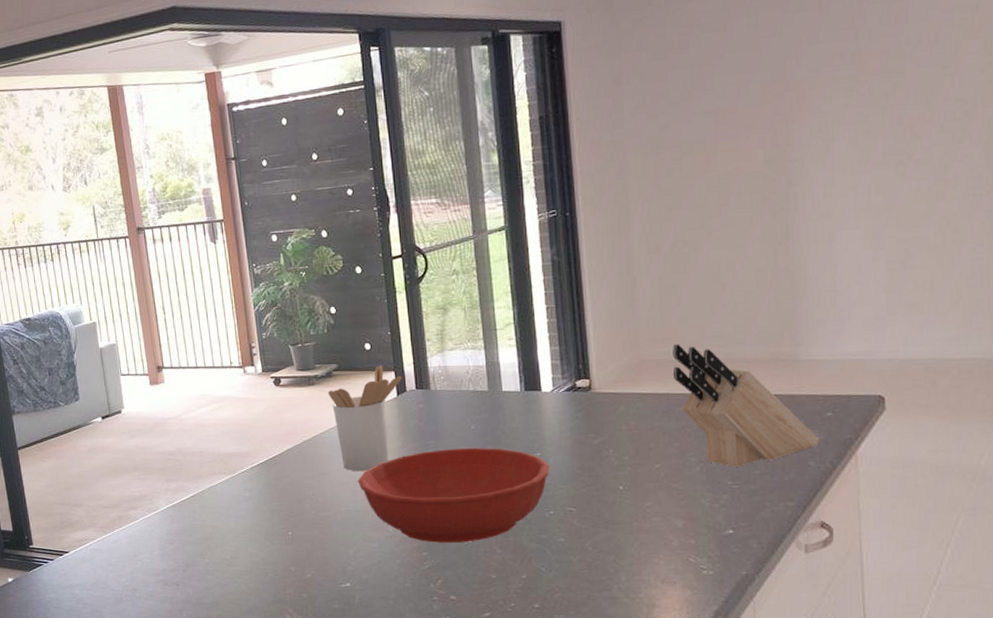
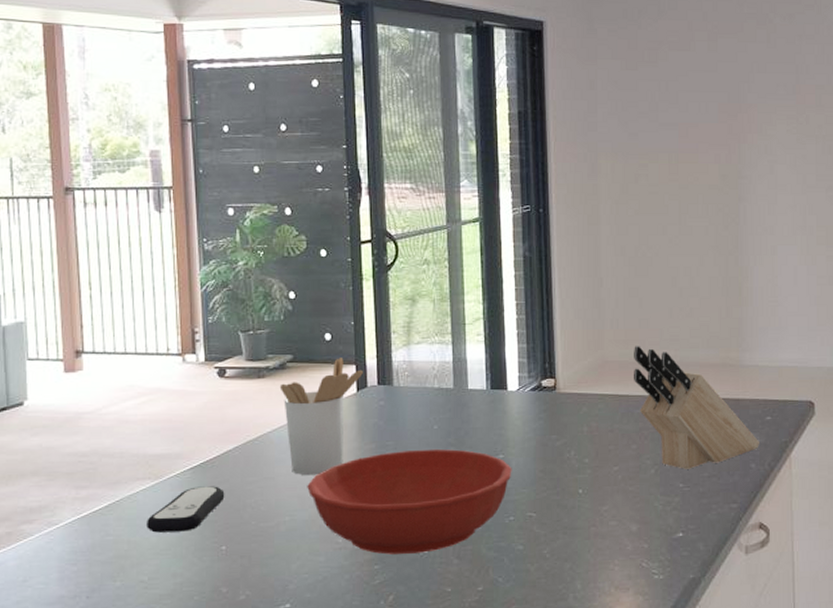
remote control: none [225,480,288,519] -> present [147,486,225,533]

